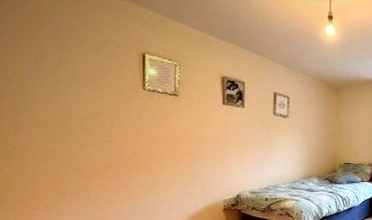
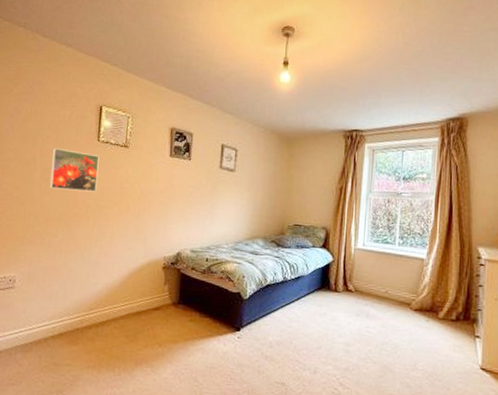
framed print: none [91,96,147,141] -> present [49,147,100,192]

